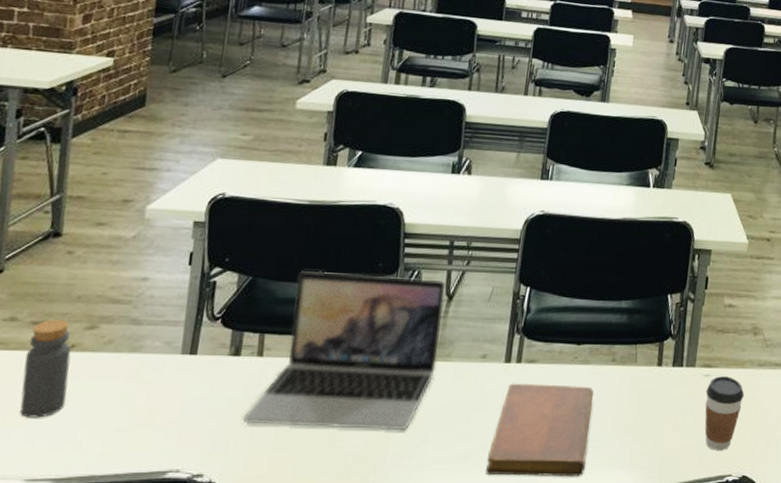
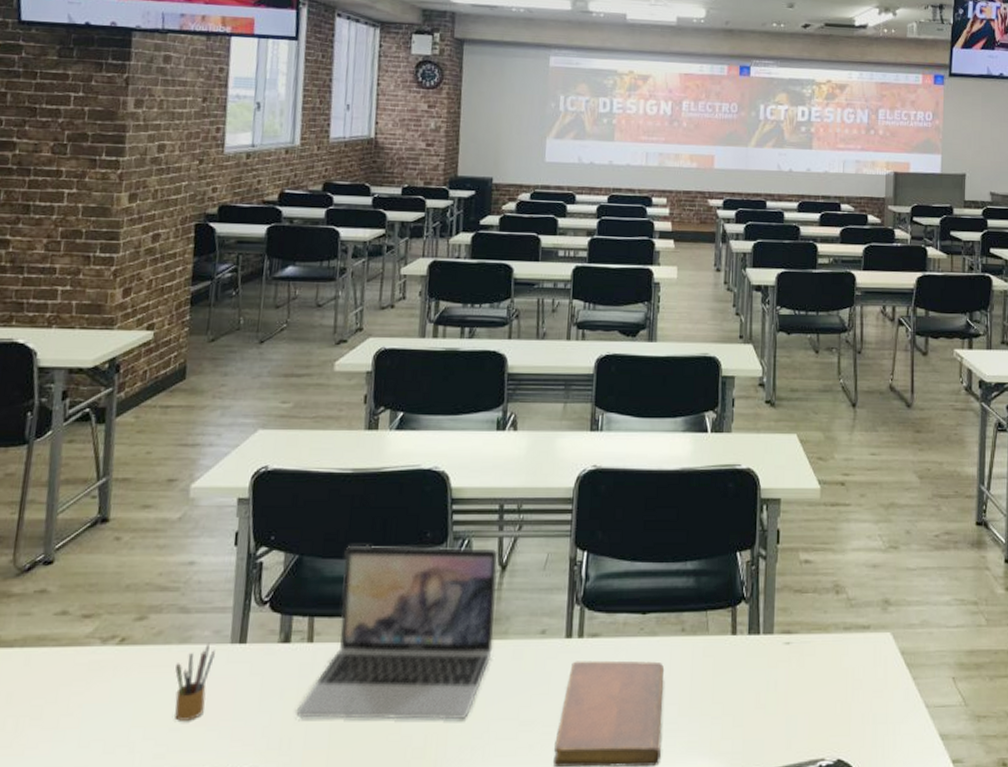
bottle: present [20,319,71,418] -> none [73,610,122,720]
pencil box: none [123,352,165,423] -> present [175,642,215,721]
coffee cup: present [704,376,745,451] -> none [787,643,831,731]

